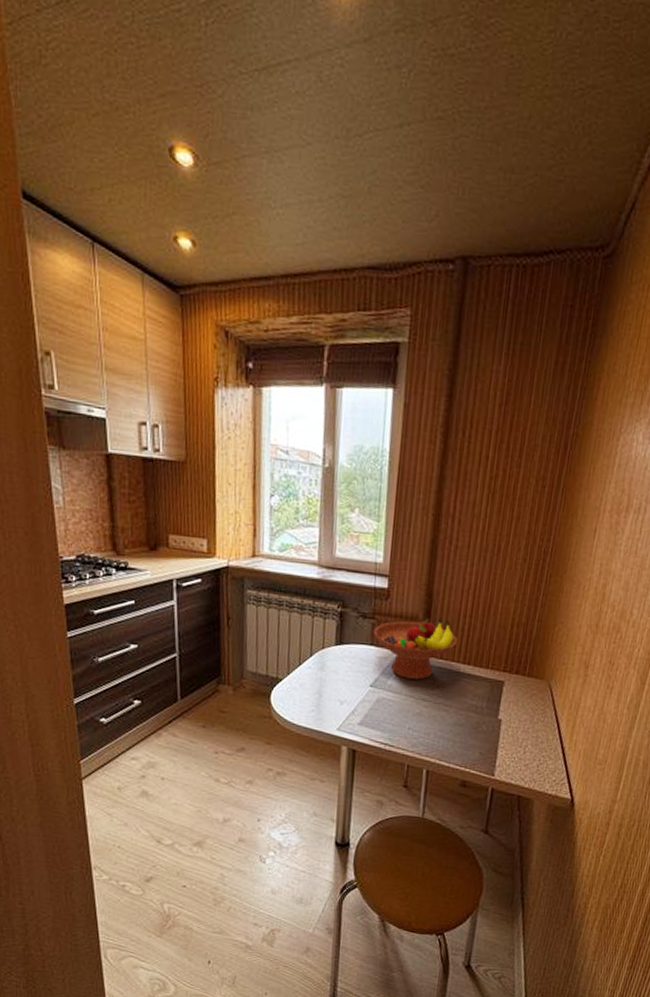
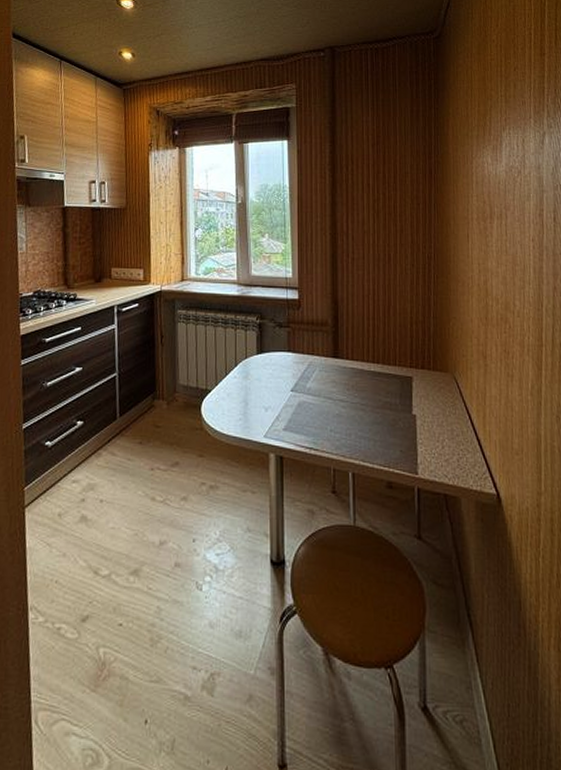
fruit bowl: present [374,617,458,680] -> none [290,321,365,381]

